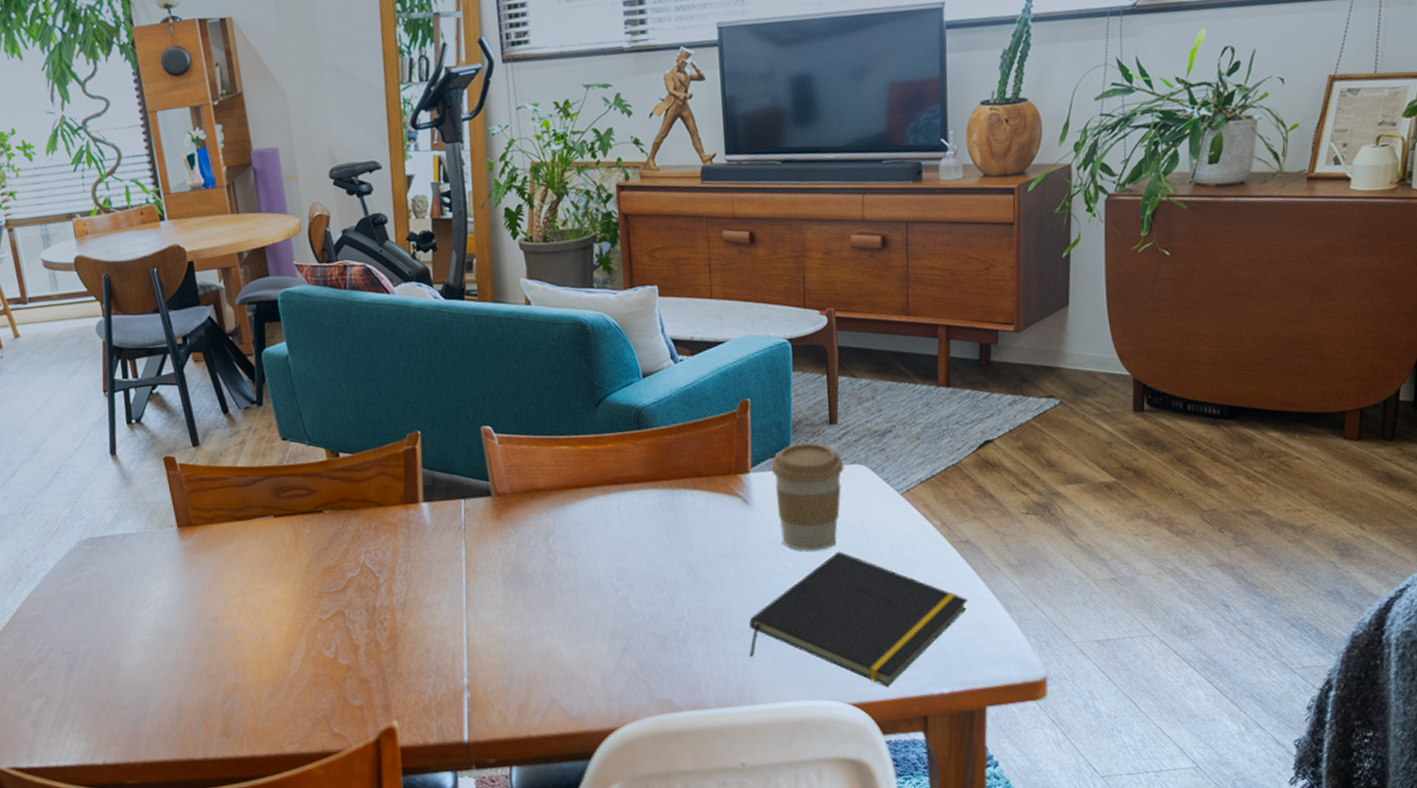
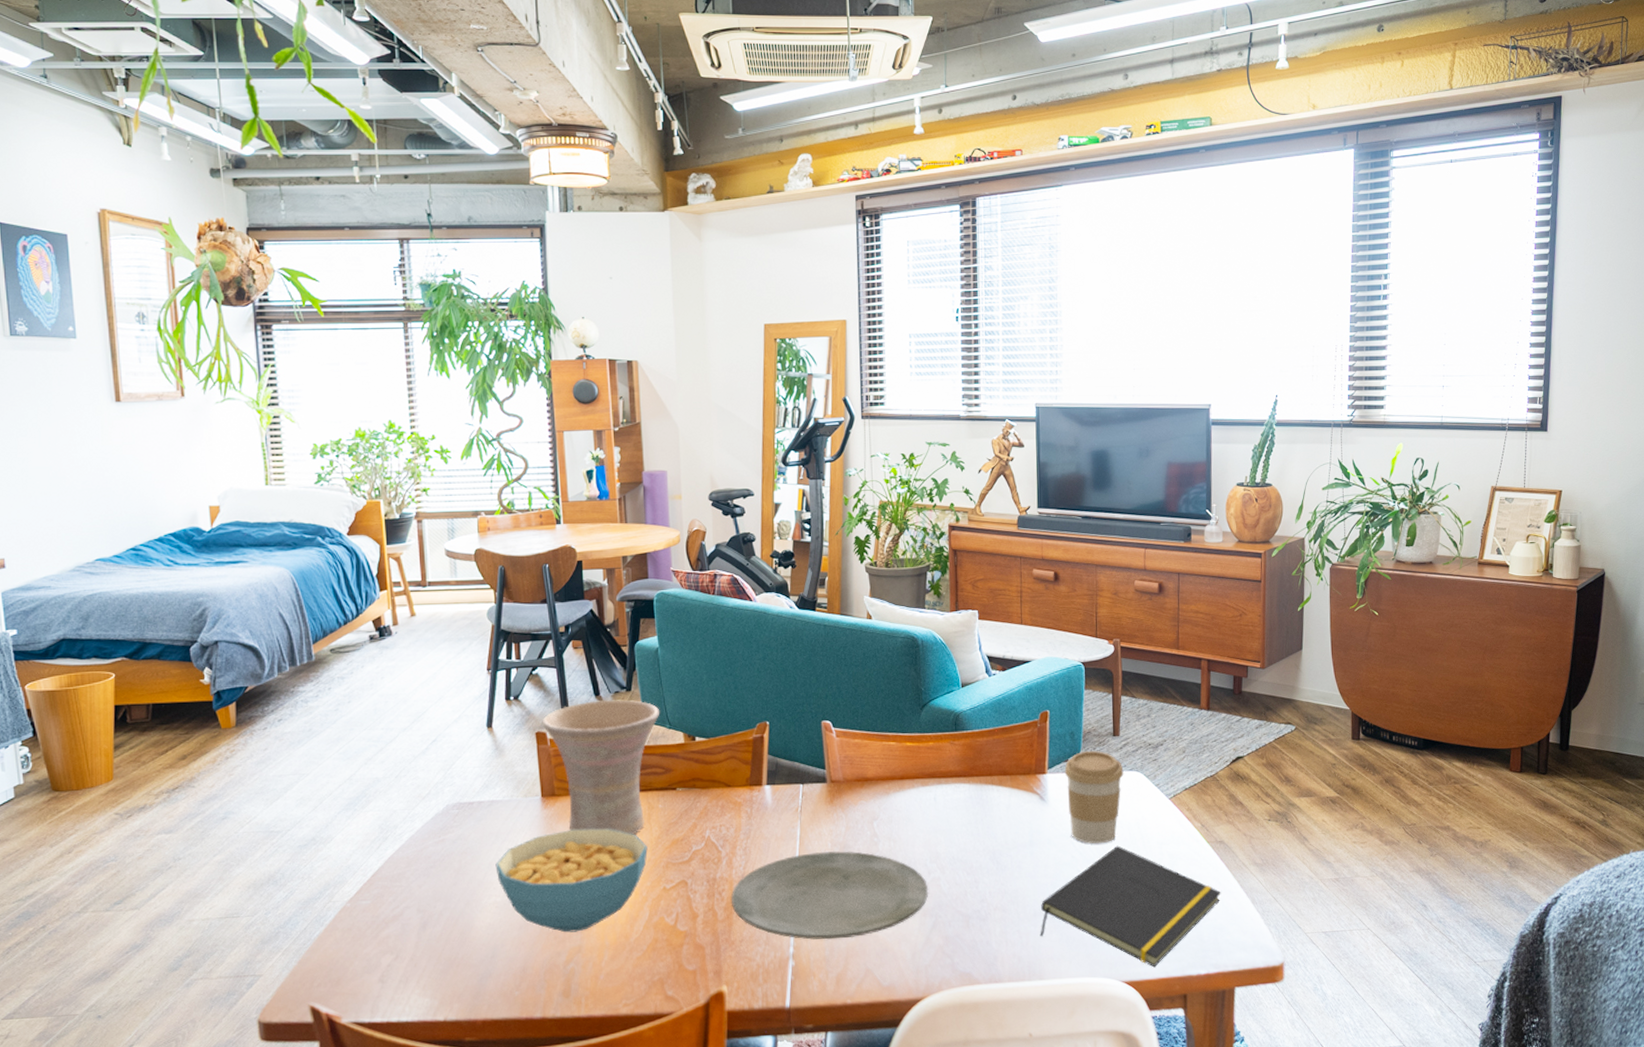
cereal bowl: none [137,558,298,671] -> present [495,828,648,933]
vase: none [168,416,298,564] -> present [542,700,660,835]
plate: none [393,571,617,669] -> present [730,851,929,940]

